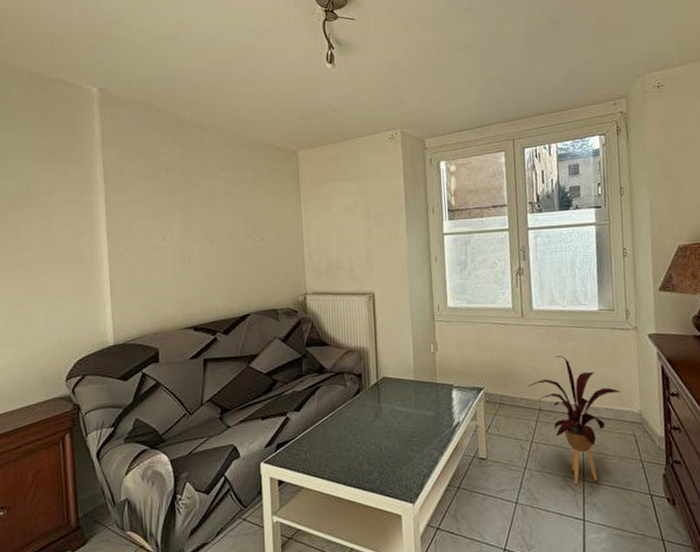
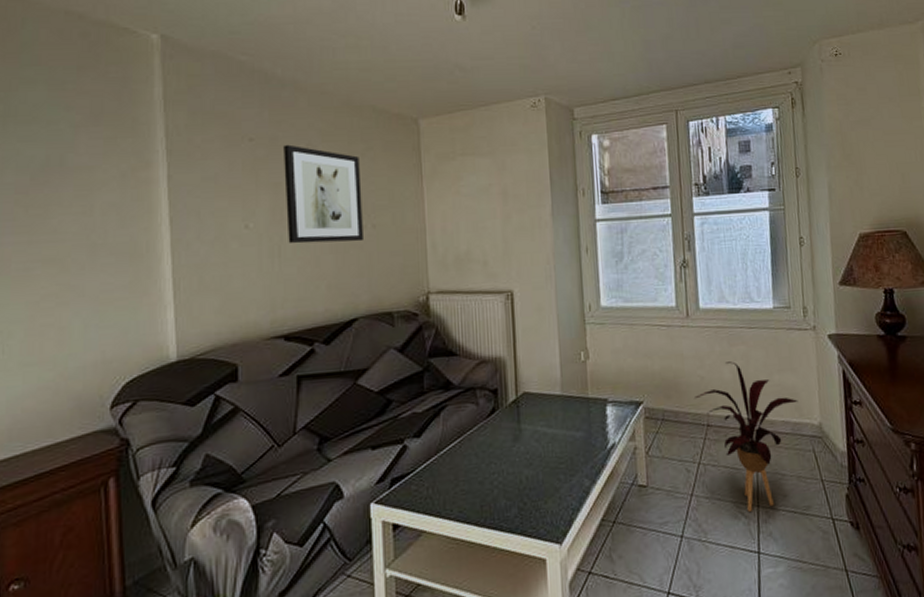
wall art: none [192,173,254,254] -> present [283,144,363,244]

